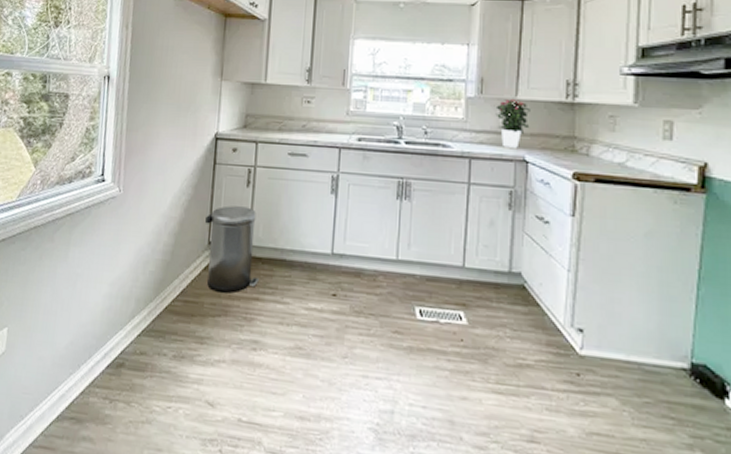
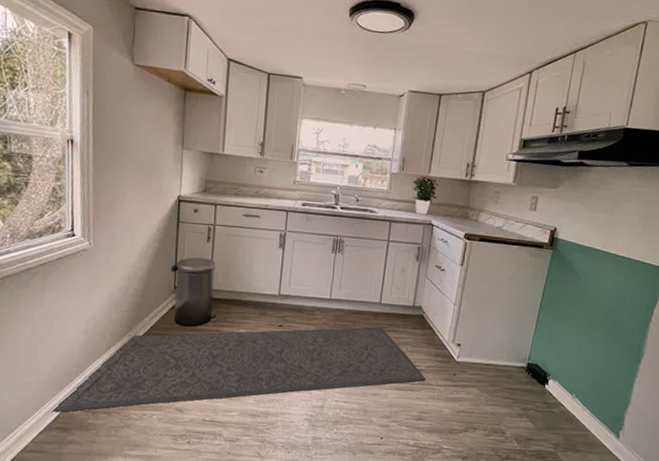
rug: none [66,300,536,398] -> present [51,327,426,413]

